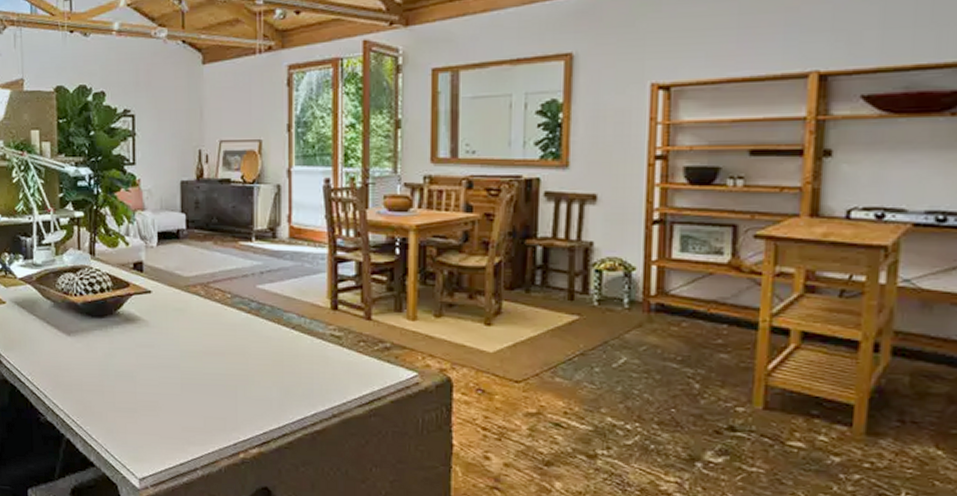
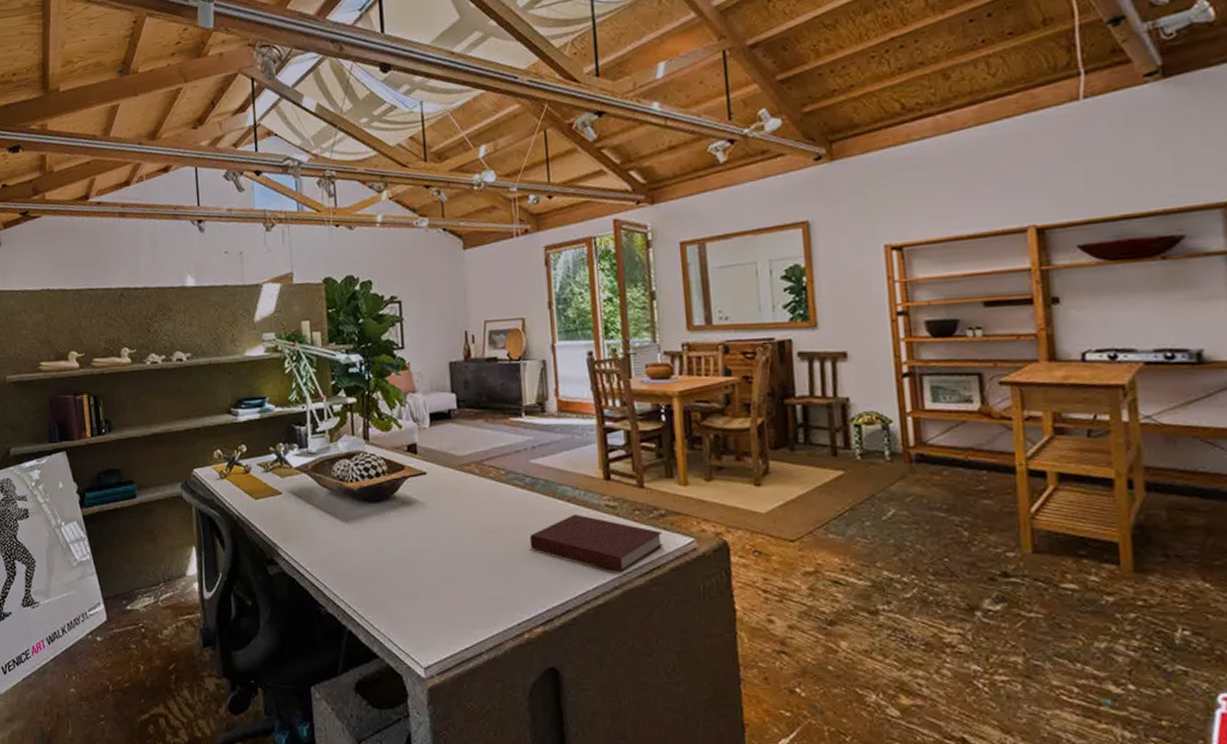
notebook: none [251,342,386,401] -> present [529,514,663,572]

